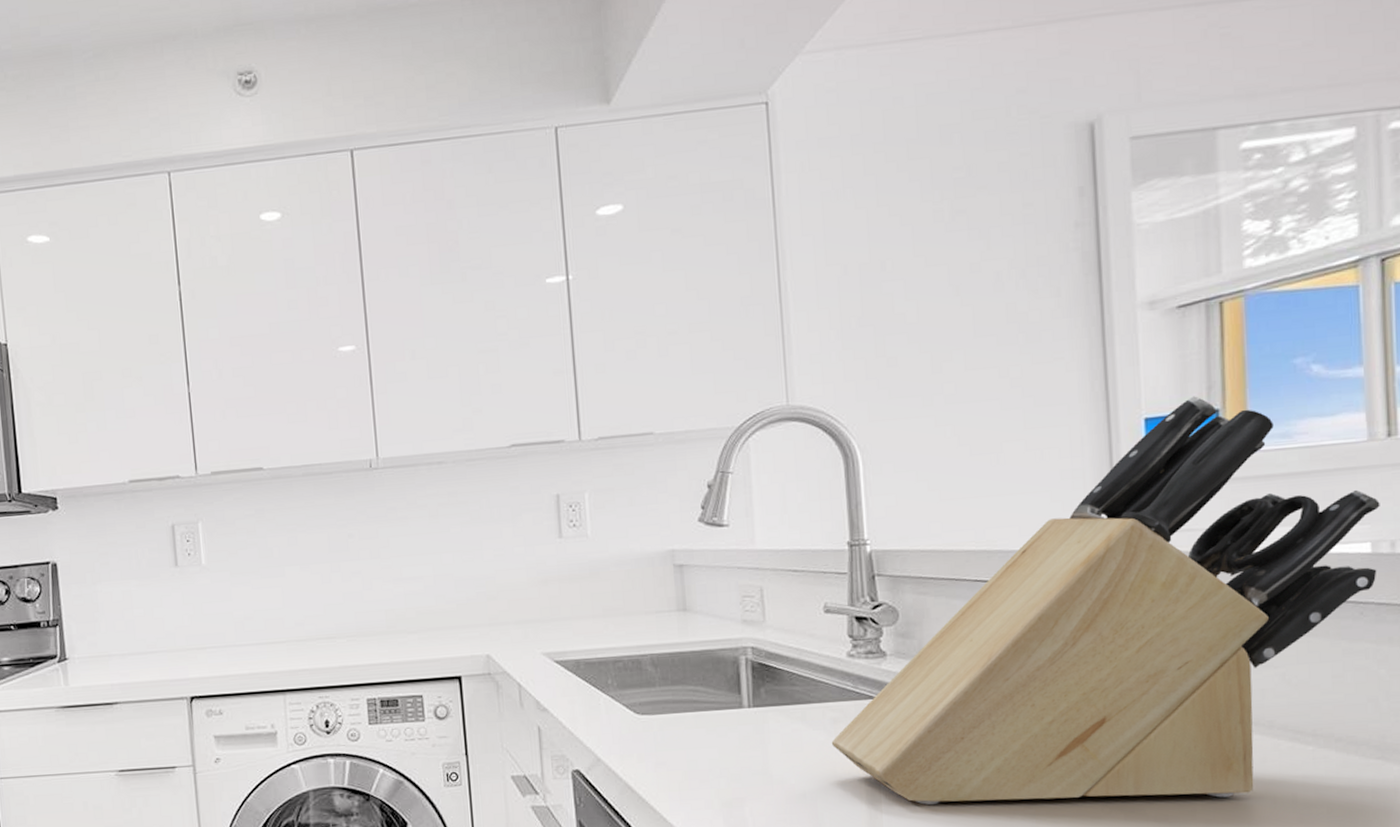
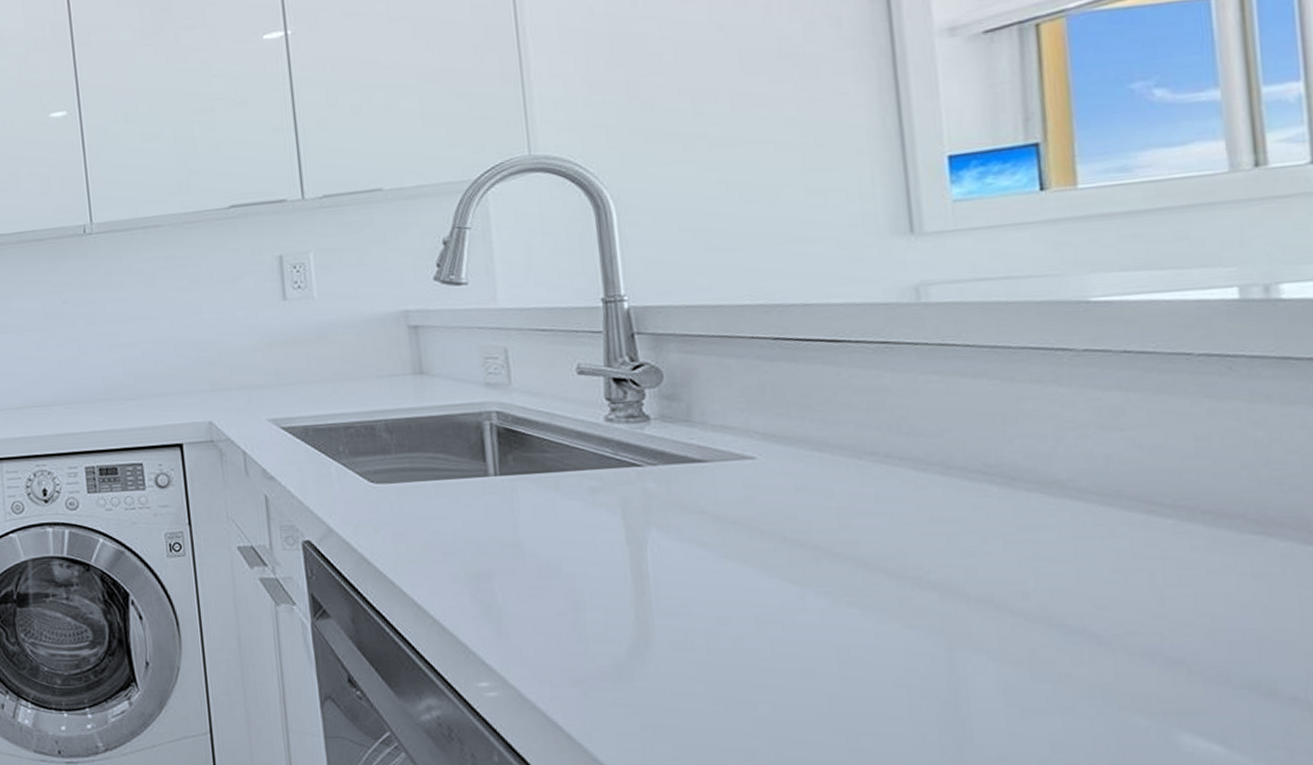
knife block: present [831,396,1380,805] -> none [589,129,1248,581]

